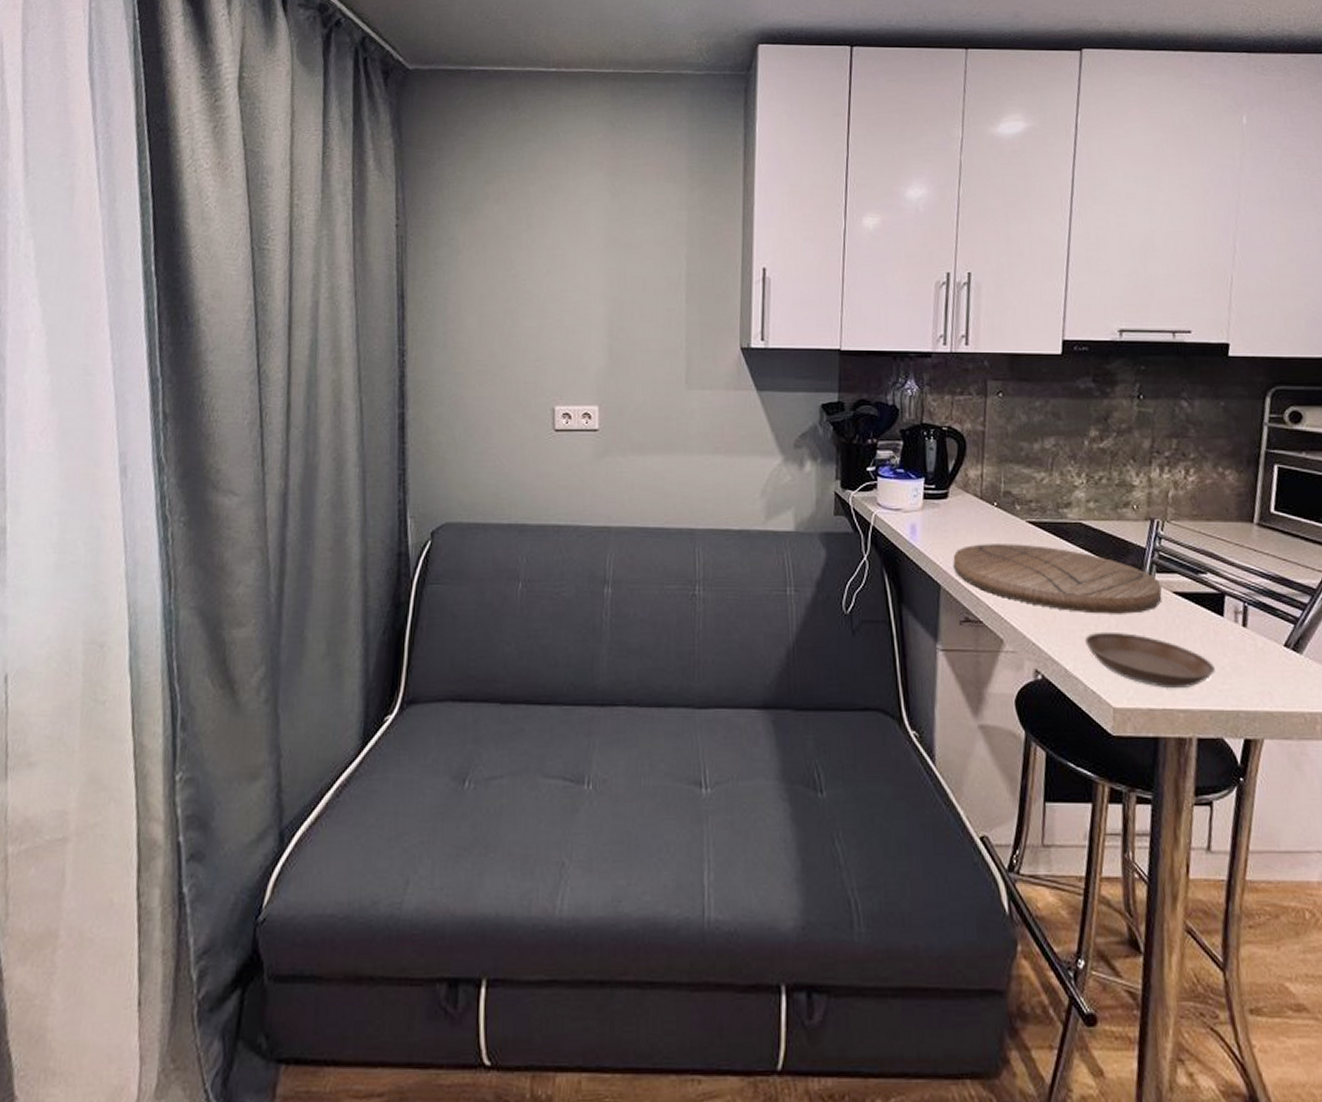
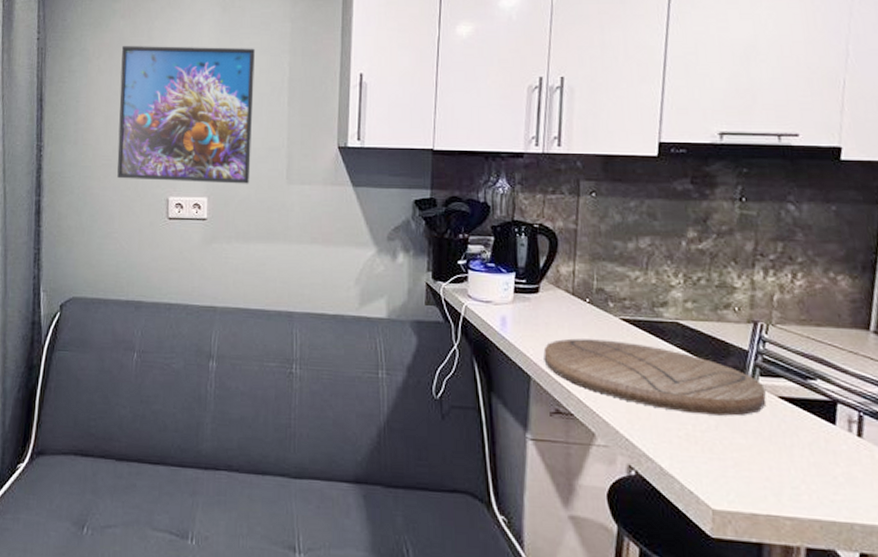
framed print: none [494,235,648,390] -> present [117,46,255,184]
saucer: present [1084,631,1215,689] -> none [681,432,826,496]

